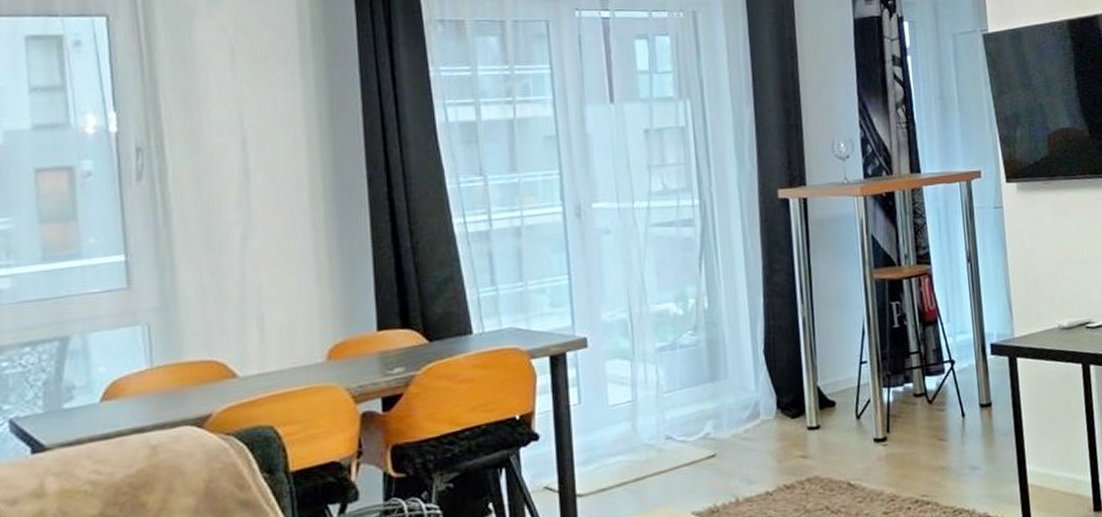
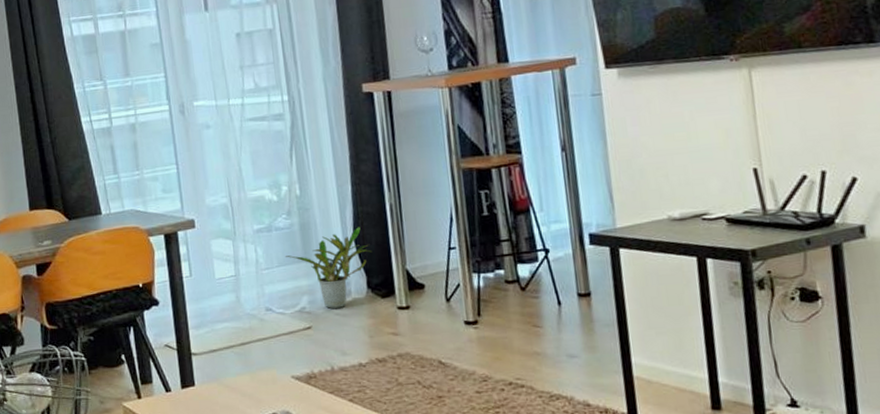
potted plant: none [689,342,783,434] -> present [284,227,372,309]

